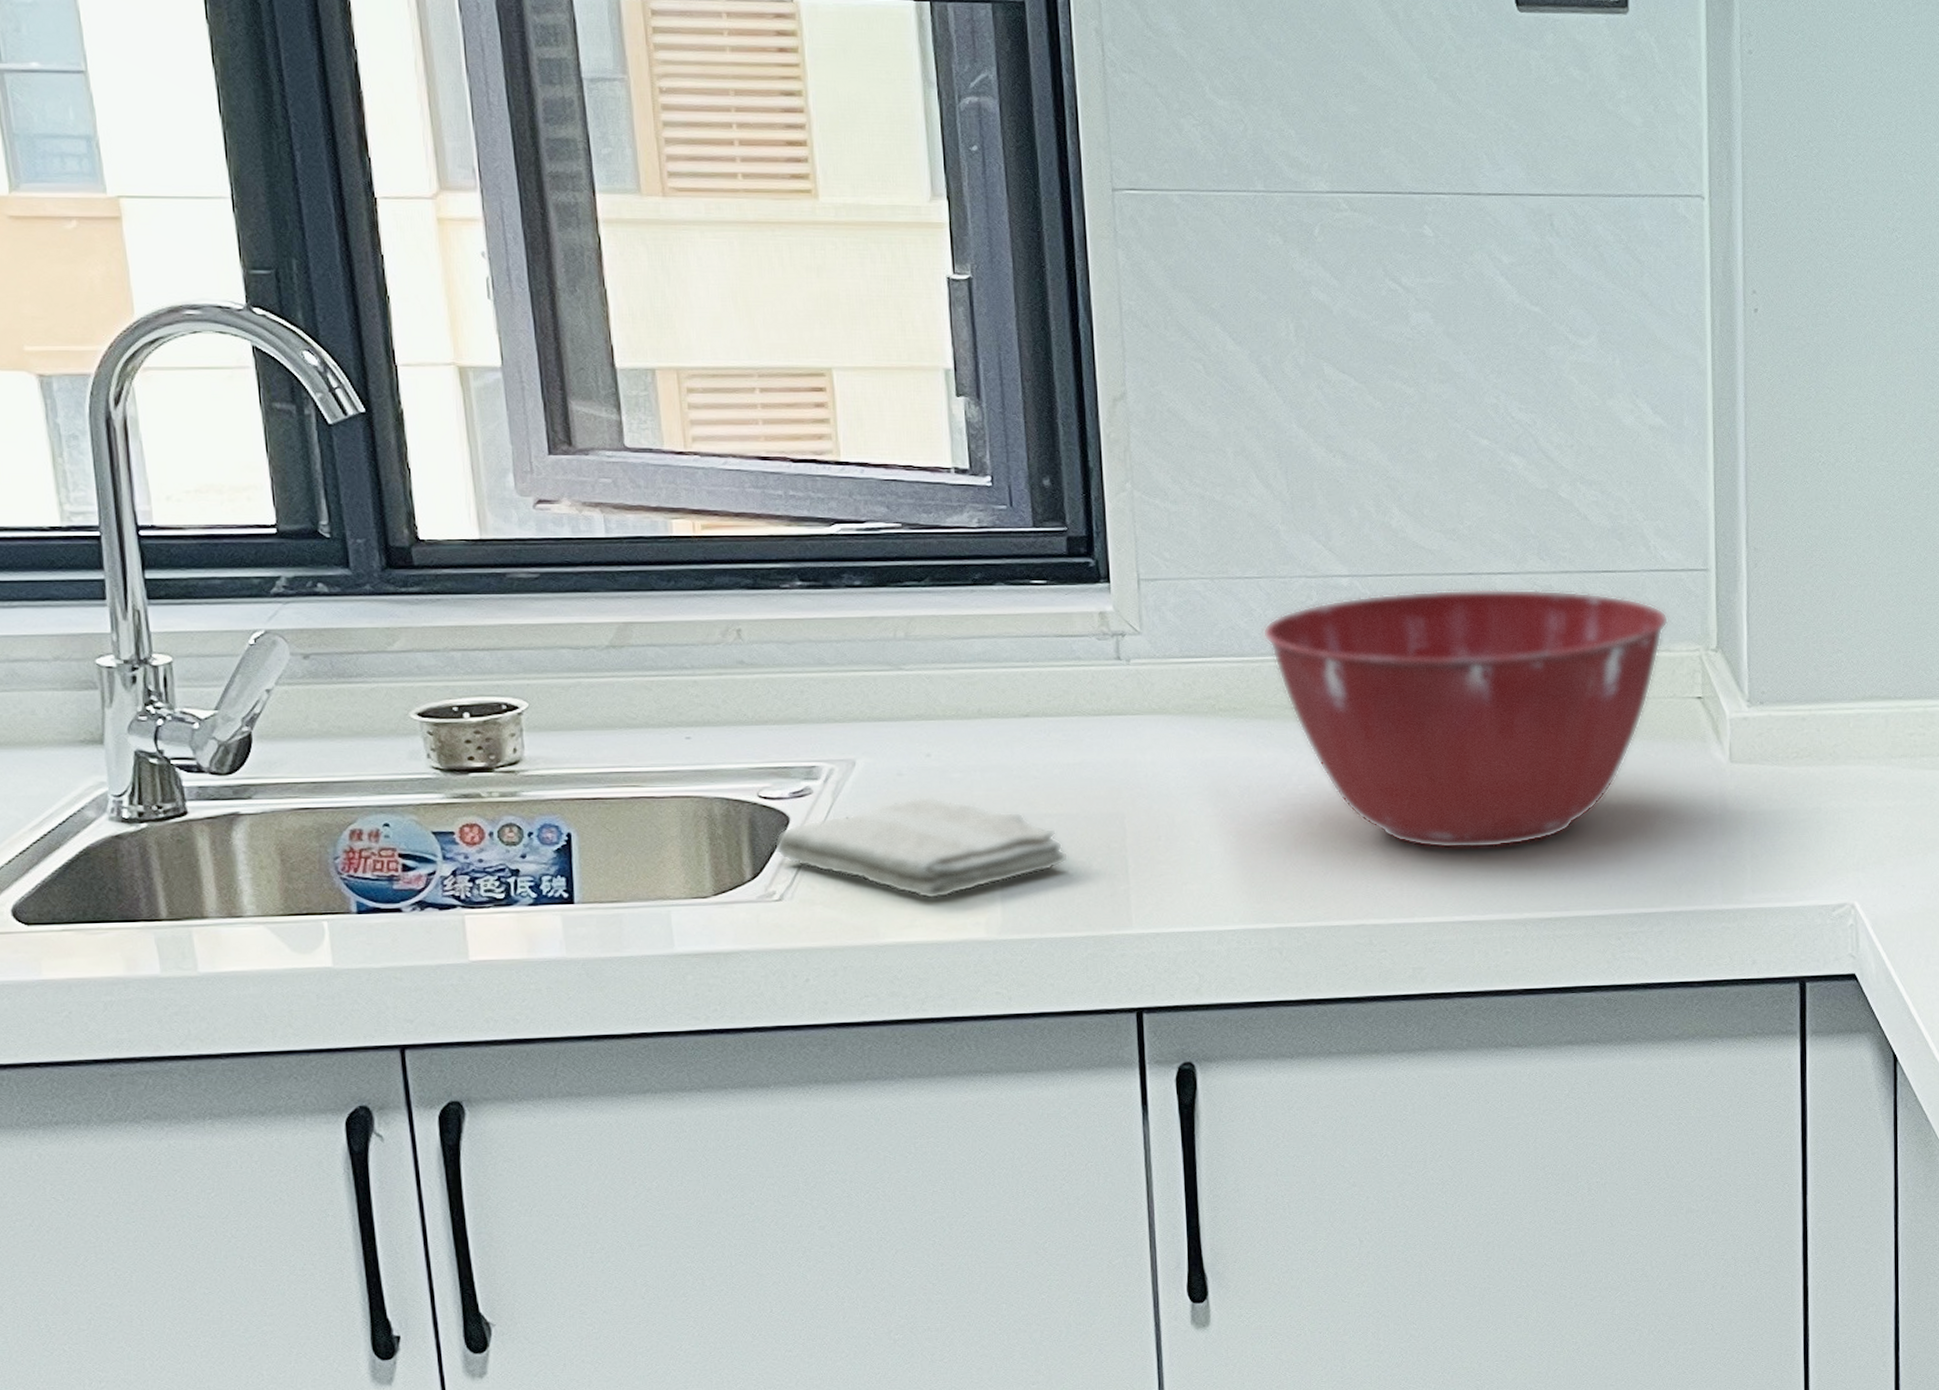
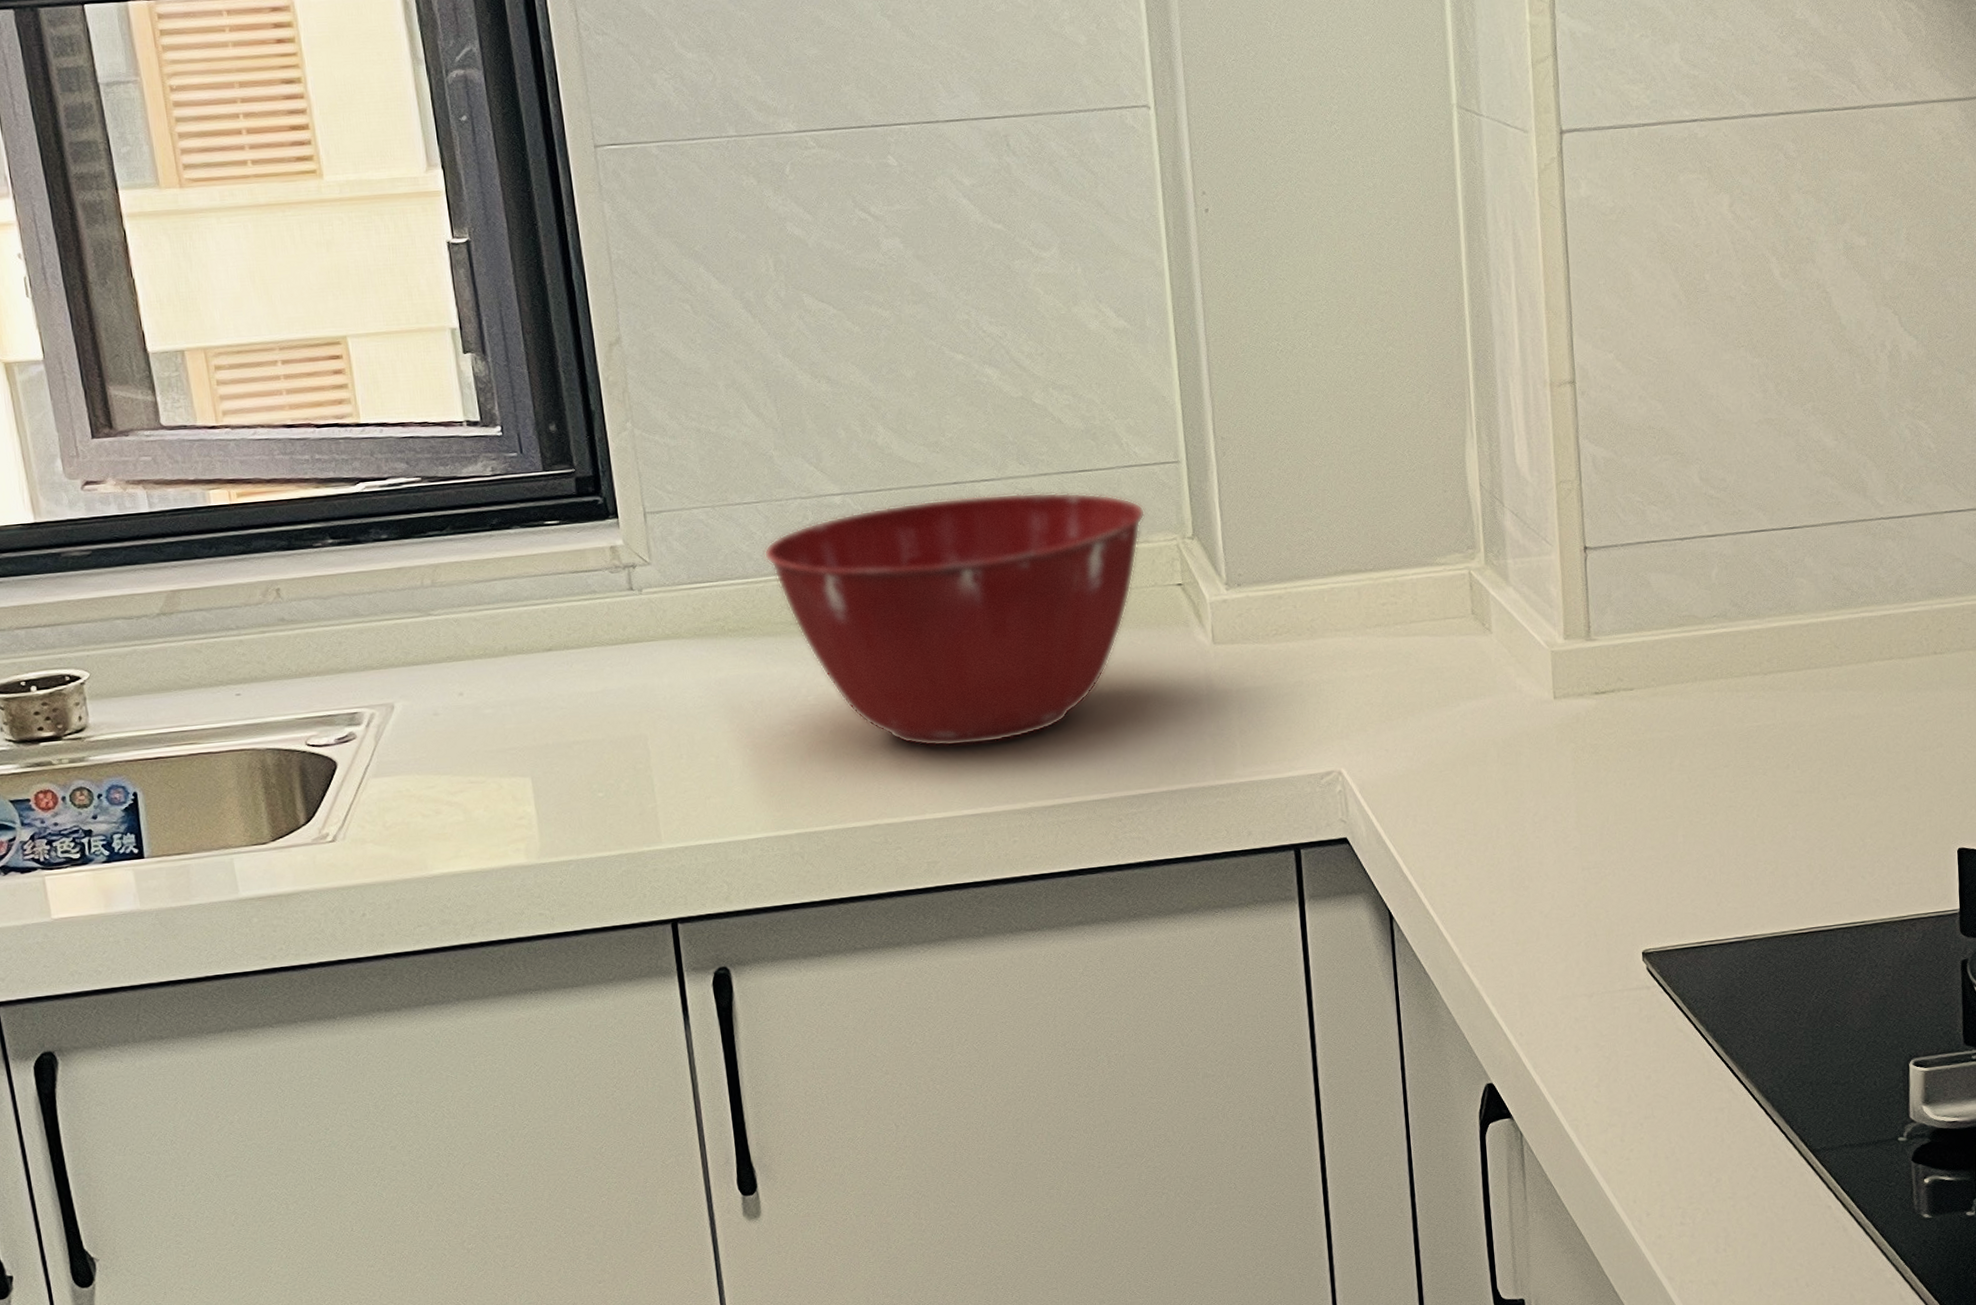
washcloth: present [774,796,1069,899] -> none [324,732,598,830]

